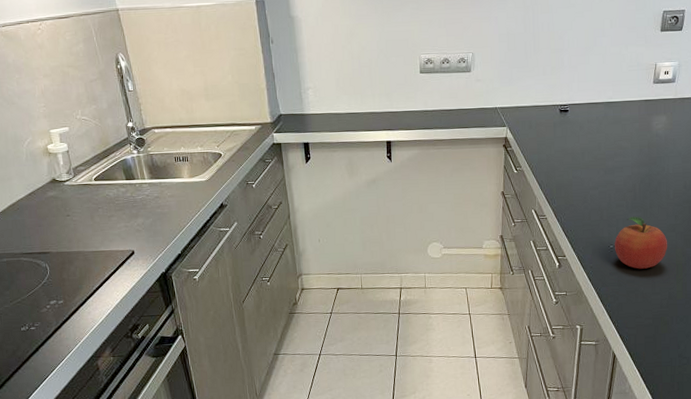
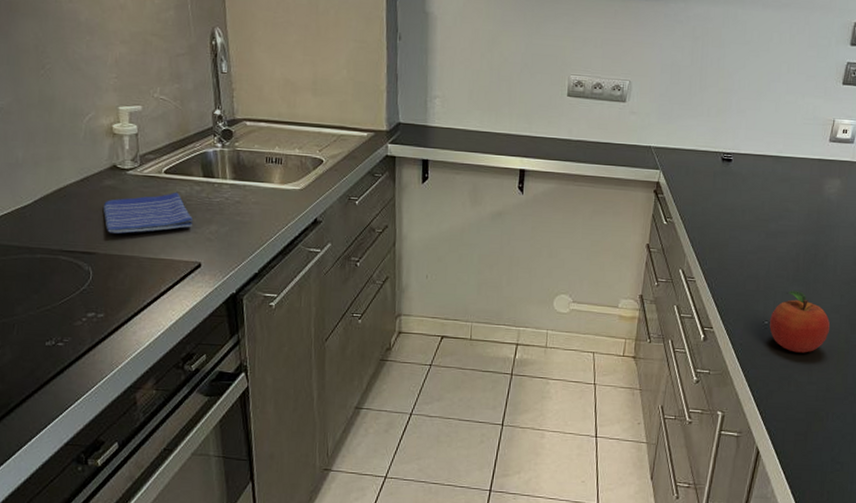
dish towel: none [50,195,123,235] -> present [104,192,194,234]

